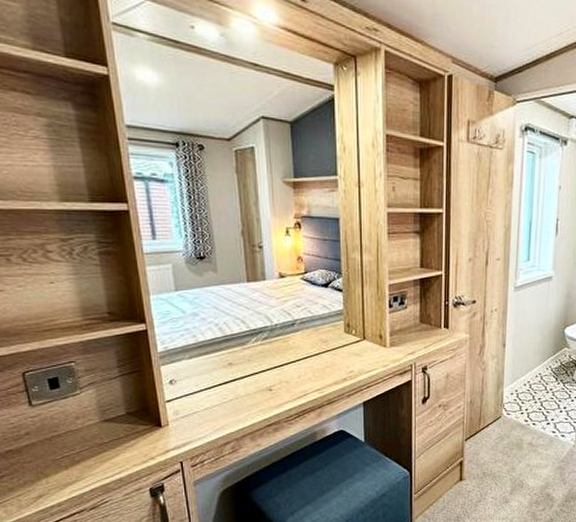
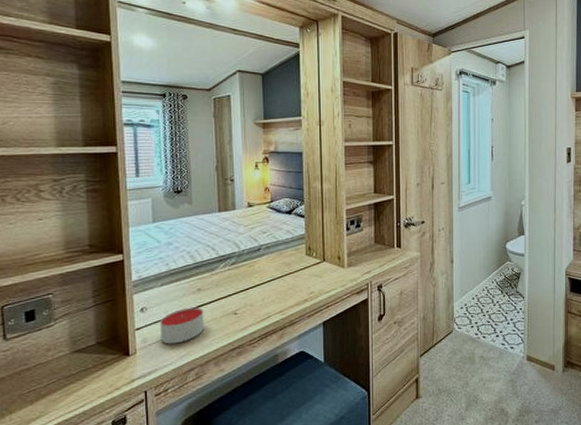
candle: none [191,382,238,418] -> present [160,307,204,344]

